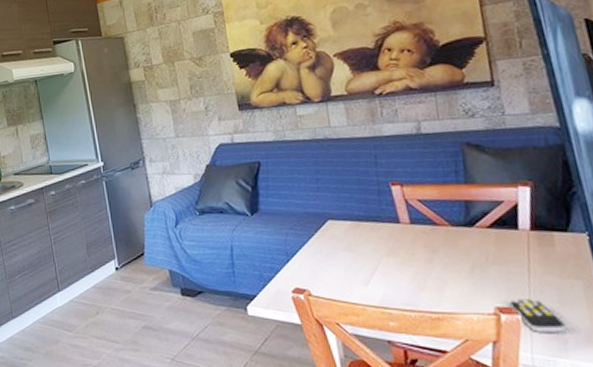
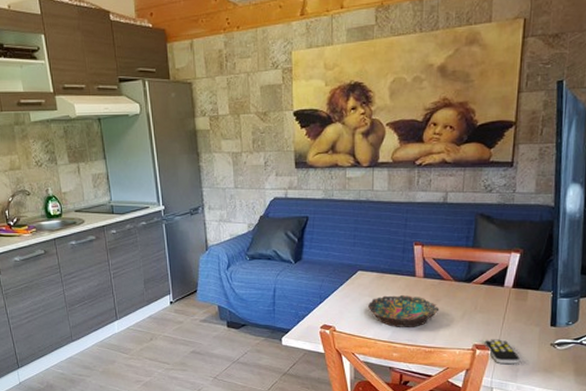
bowl: none [345,247,439,288] -> present [367,295,440,327]

